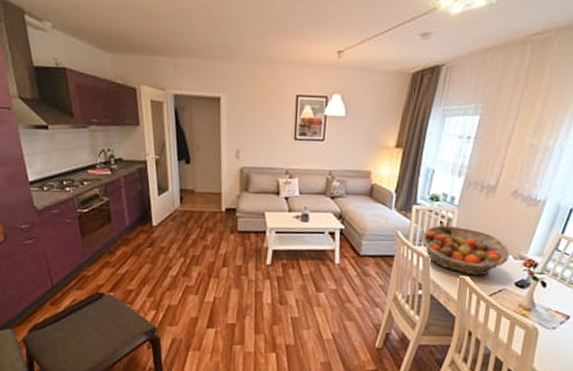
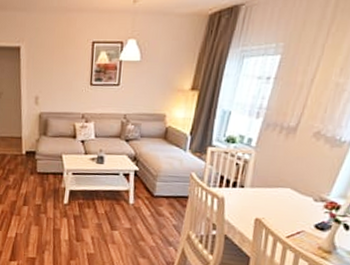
fruit basket: present [421,225,510,276] -> none [215,166,310,218]

